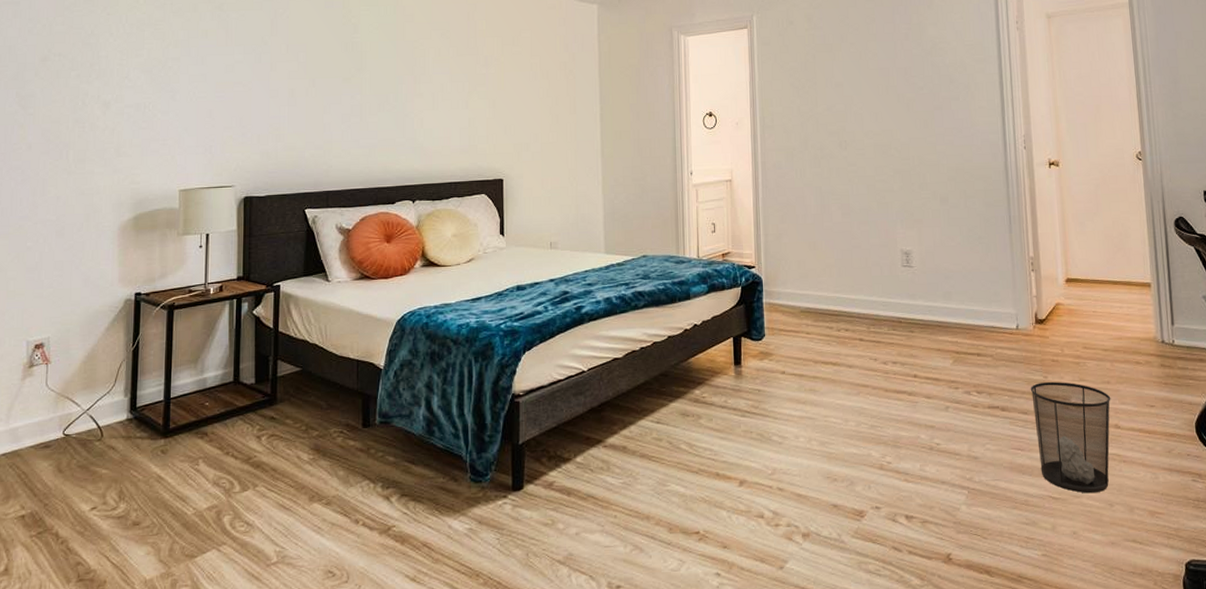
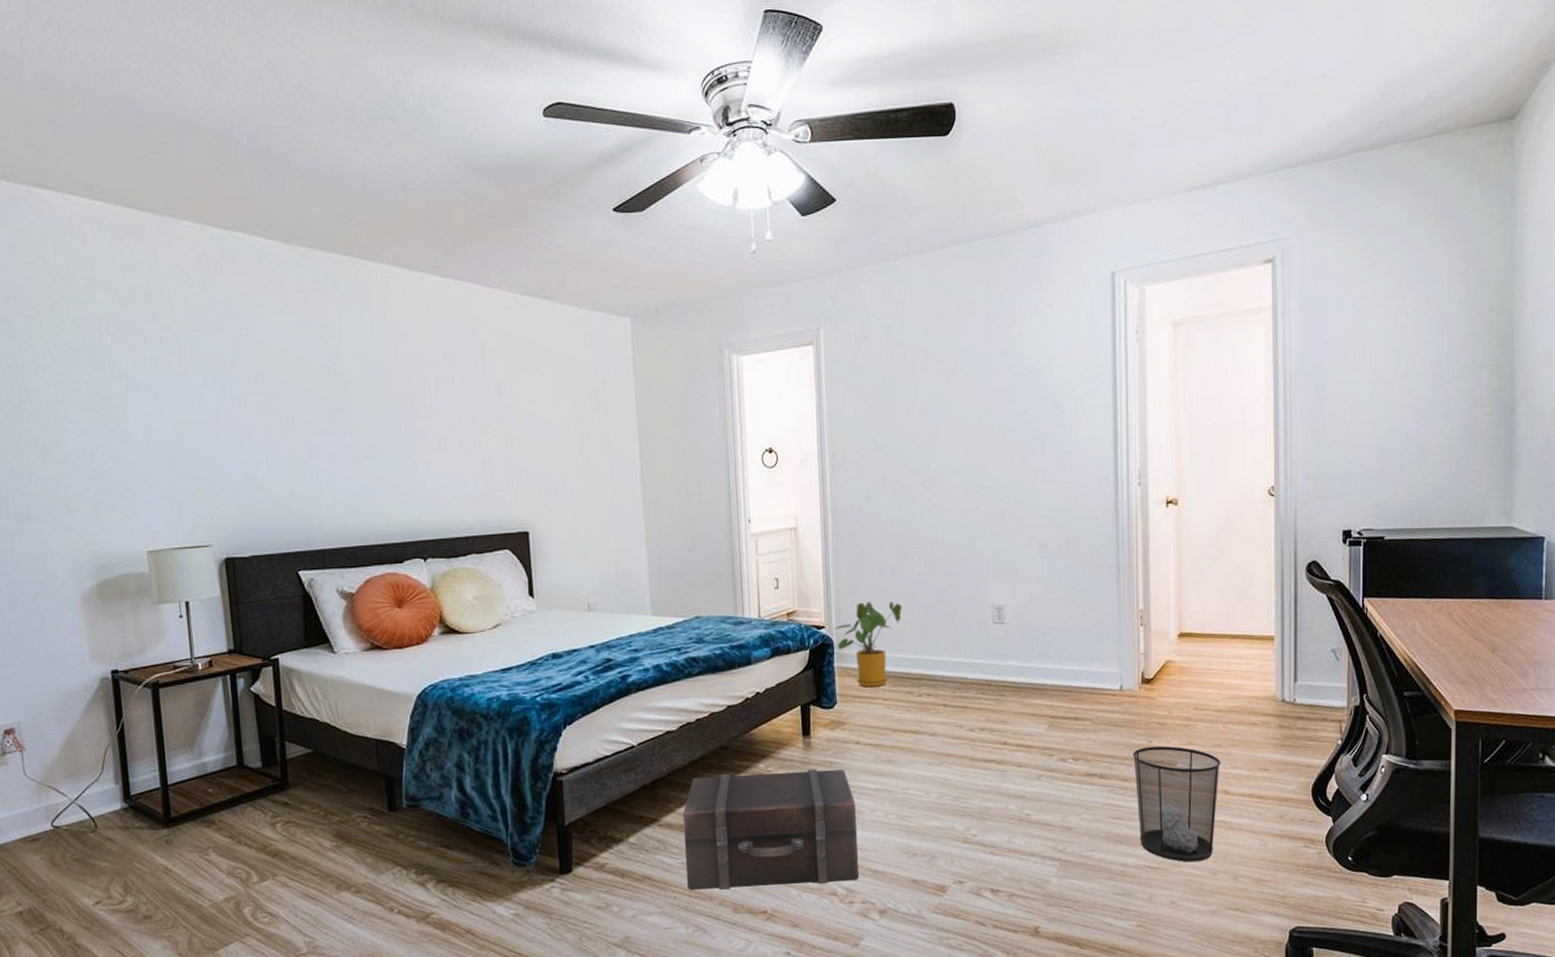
suitcase: none [625,396,784,510] -> present [682,769,859,890]
house plant: none [763,245,823,322] -> present [834,602,903,688]

